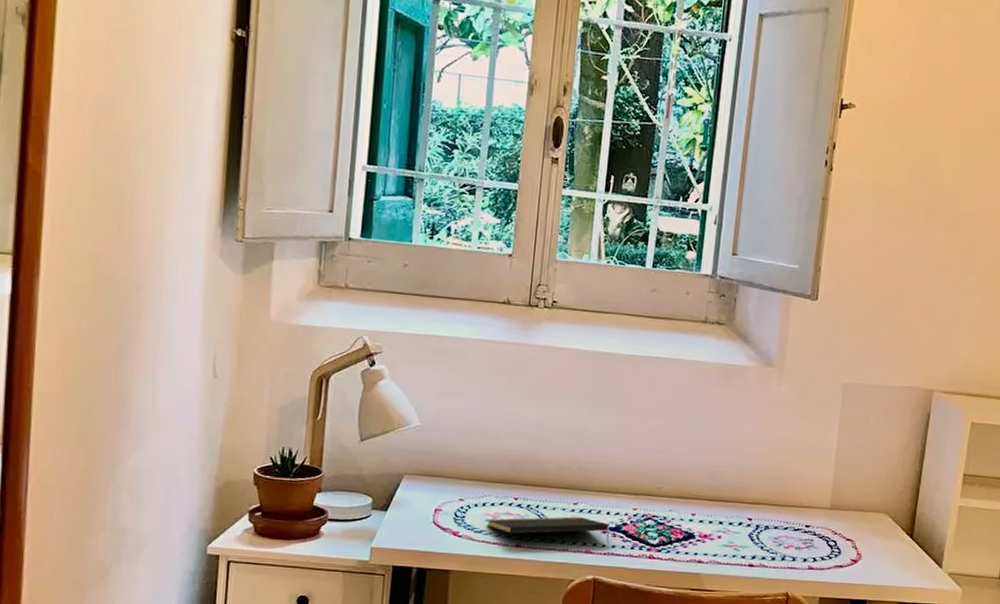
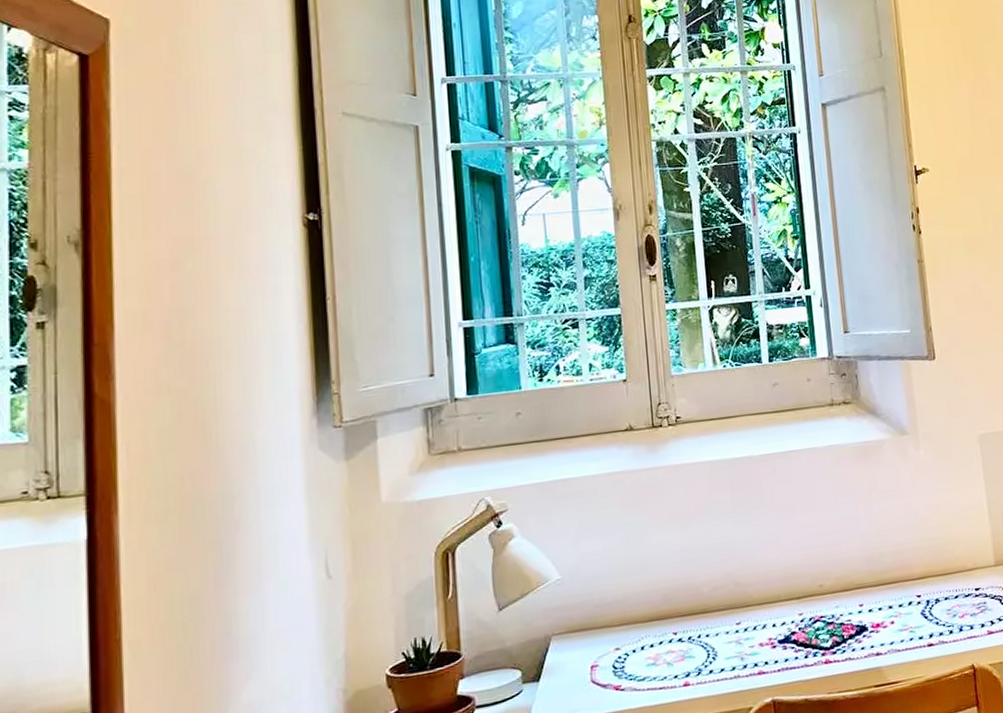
notepad: present [486,516,610,544] -> none [648,636,781,674]

